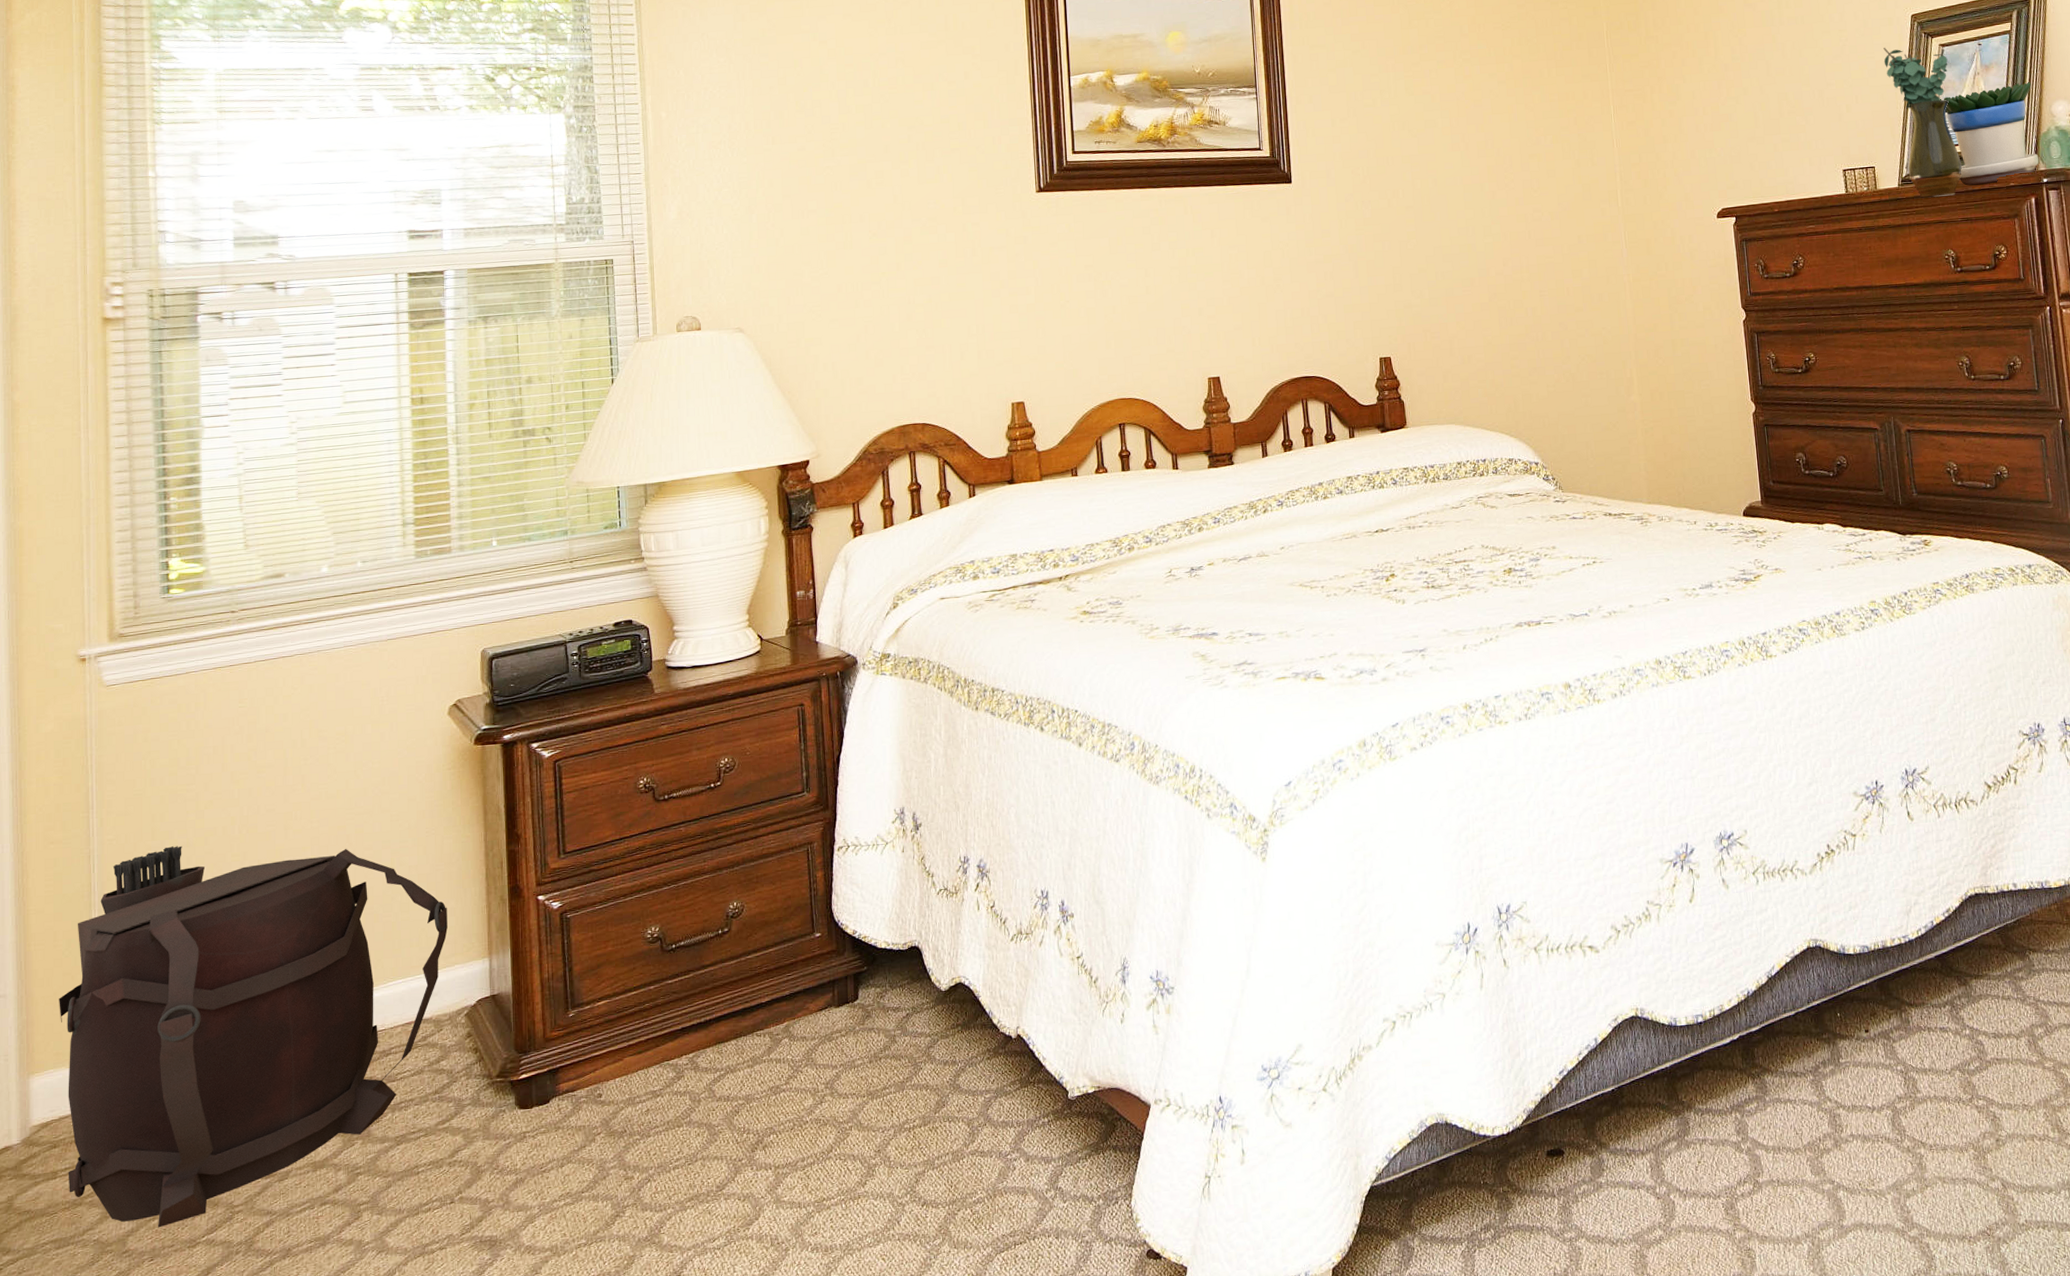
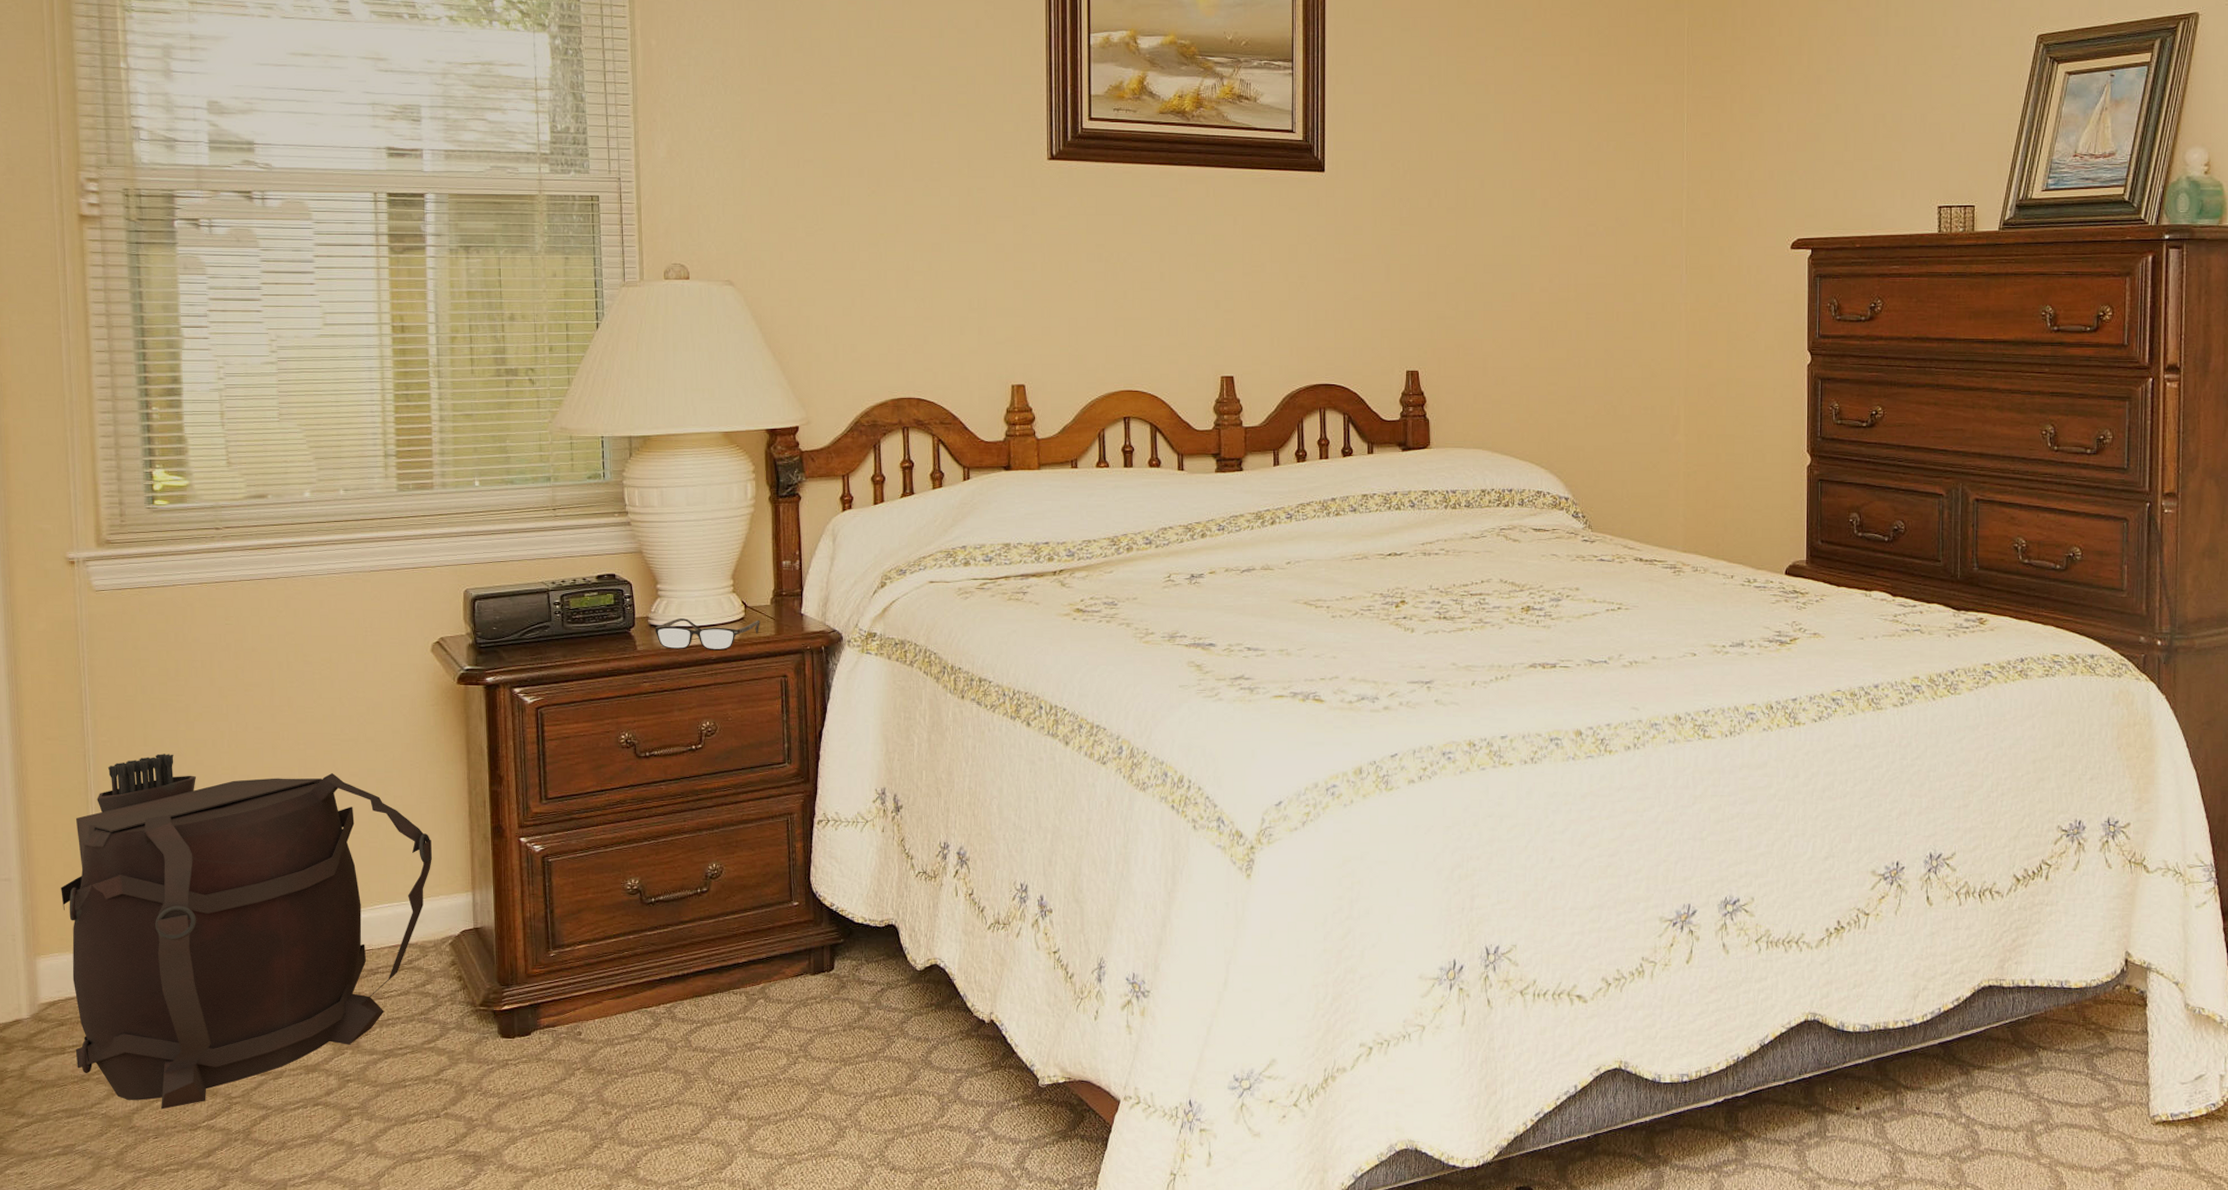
eyeglasses: none [672,651,776,689] -> present [655,618,761,650]
vase: present [1883,47,1962,198] -> none [1999,70,2074,245]
flowerpot: present [1940,82,2040,186] -> none [2058,123,2166,236]

